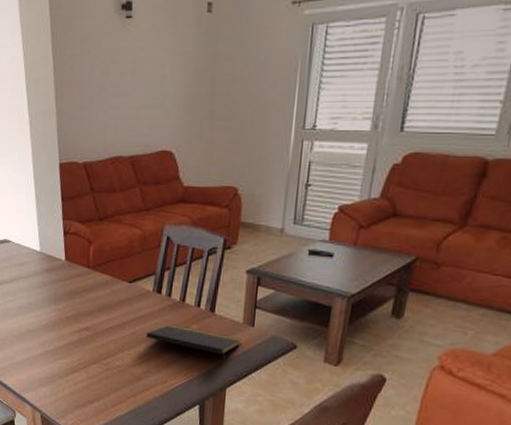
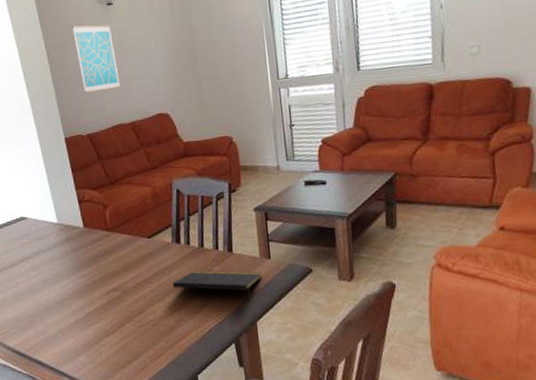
wall art: none [84,38,127,117] -> present [72,25,121,93]

